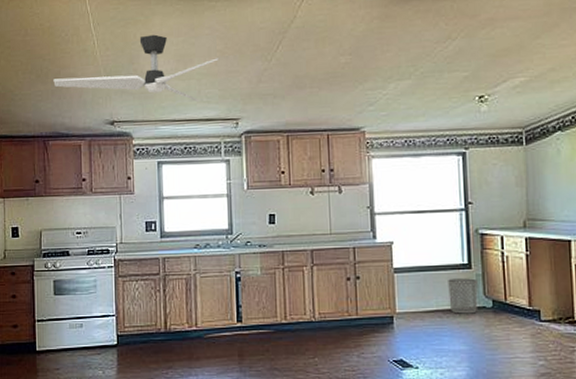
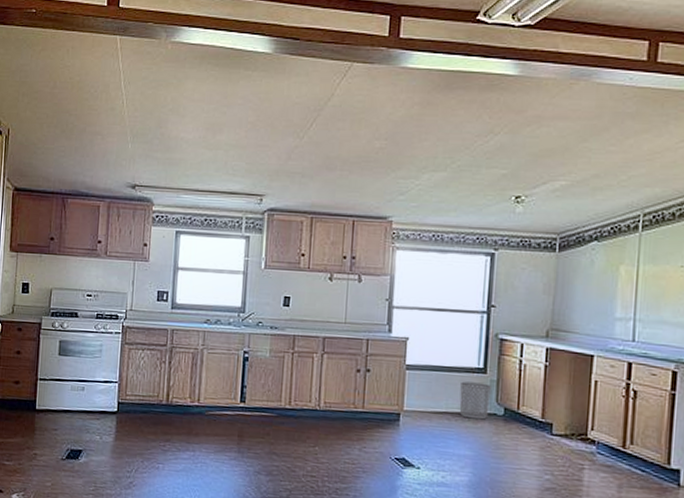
ceiling fan: present [53,34,218,102] -> none [78,99,249,173]

